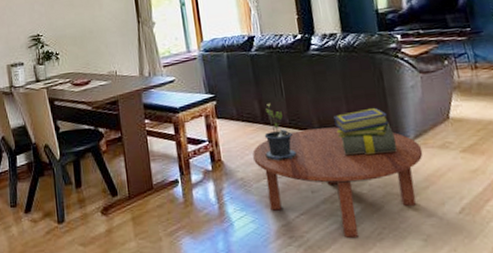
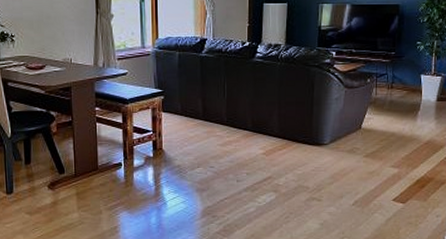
coffee table: present [253,127,423,238] -> none [191,128,334,219]
potted plant: present [264,102,297,161] -> none [202,102,229,153]
stack of books: present [333,107,397,156] -> none [266,114,314,154]

